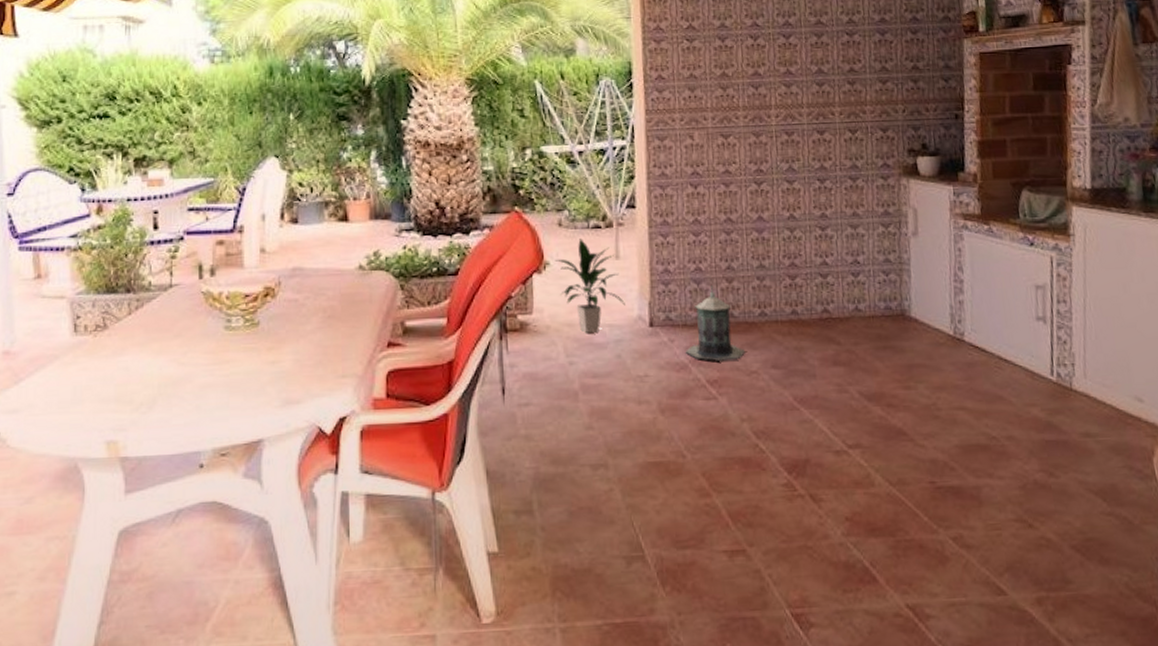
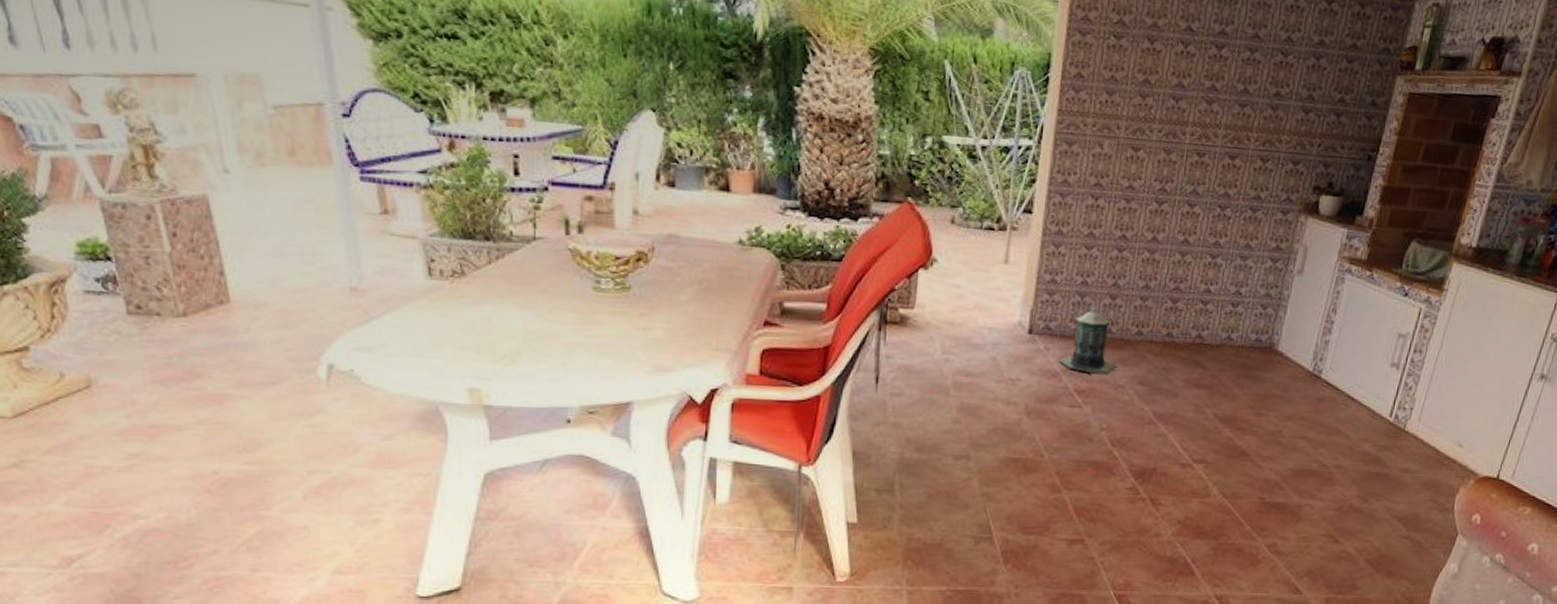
indoor plant: present [555,239,625,333] -> none [943,238,1008,334]

